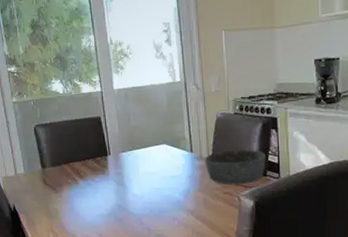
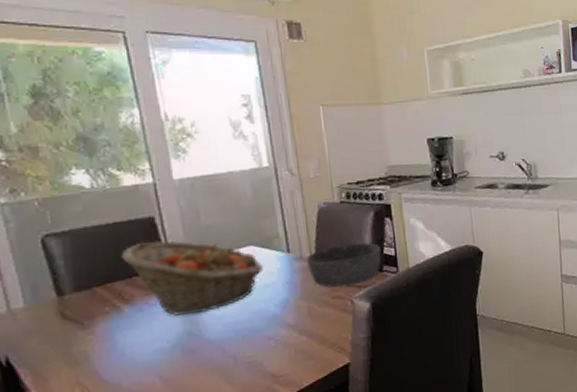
fruit basket: none [79,134,173,193] -> present [121,240,264,317]

